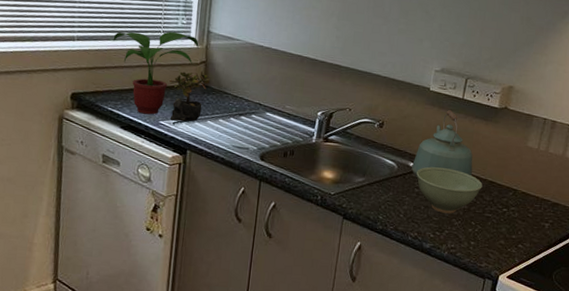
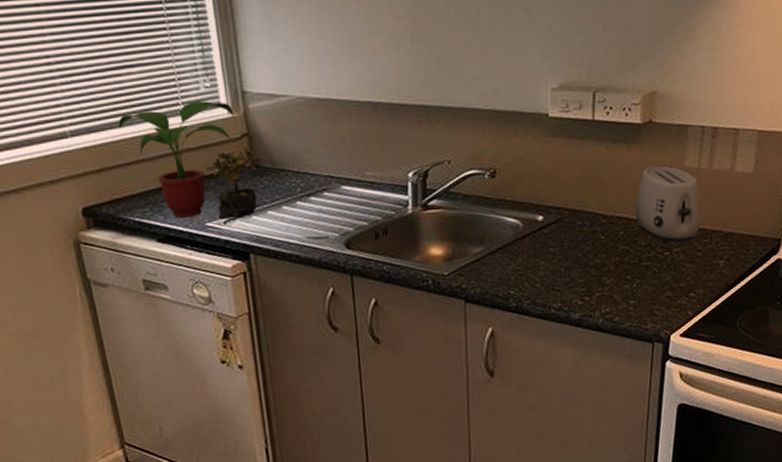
kettle: present [412,110,473,177] -> none [541,138,619,233]
bowl: present [416,166,483,214] -> none [548,214,634,272]
toaster: none [484,141,537,204] -> present [635,165,702,243]

